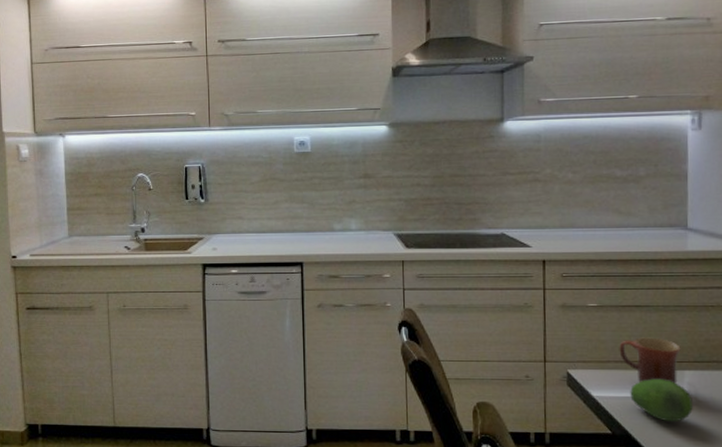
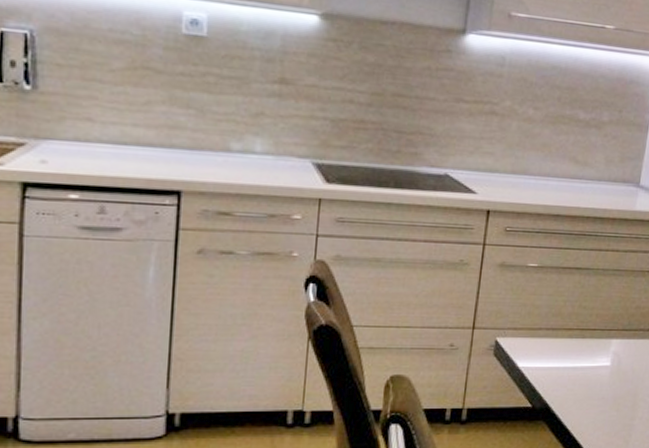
mug: present [619,337,681,384] -> none [552,303,613,353]
fruit: present [630,378,693,422] -> none [556,347,615,394]

